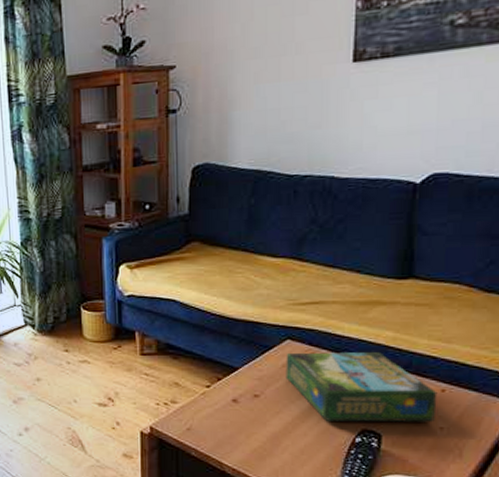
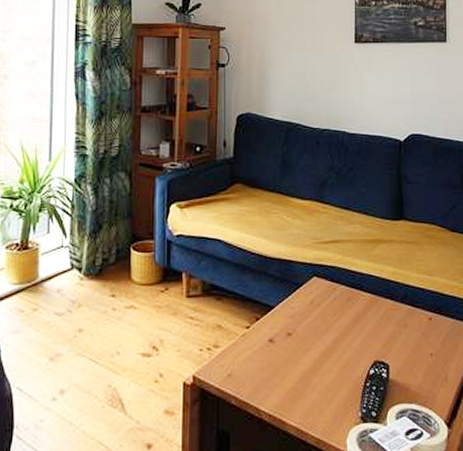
board game: present [286,352,438,422] -> none [313,286,427,355]

